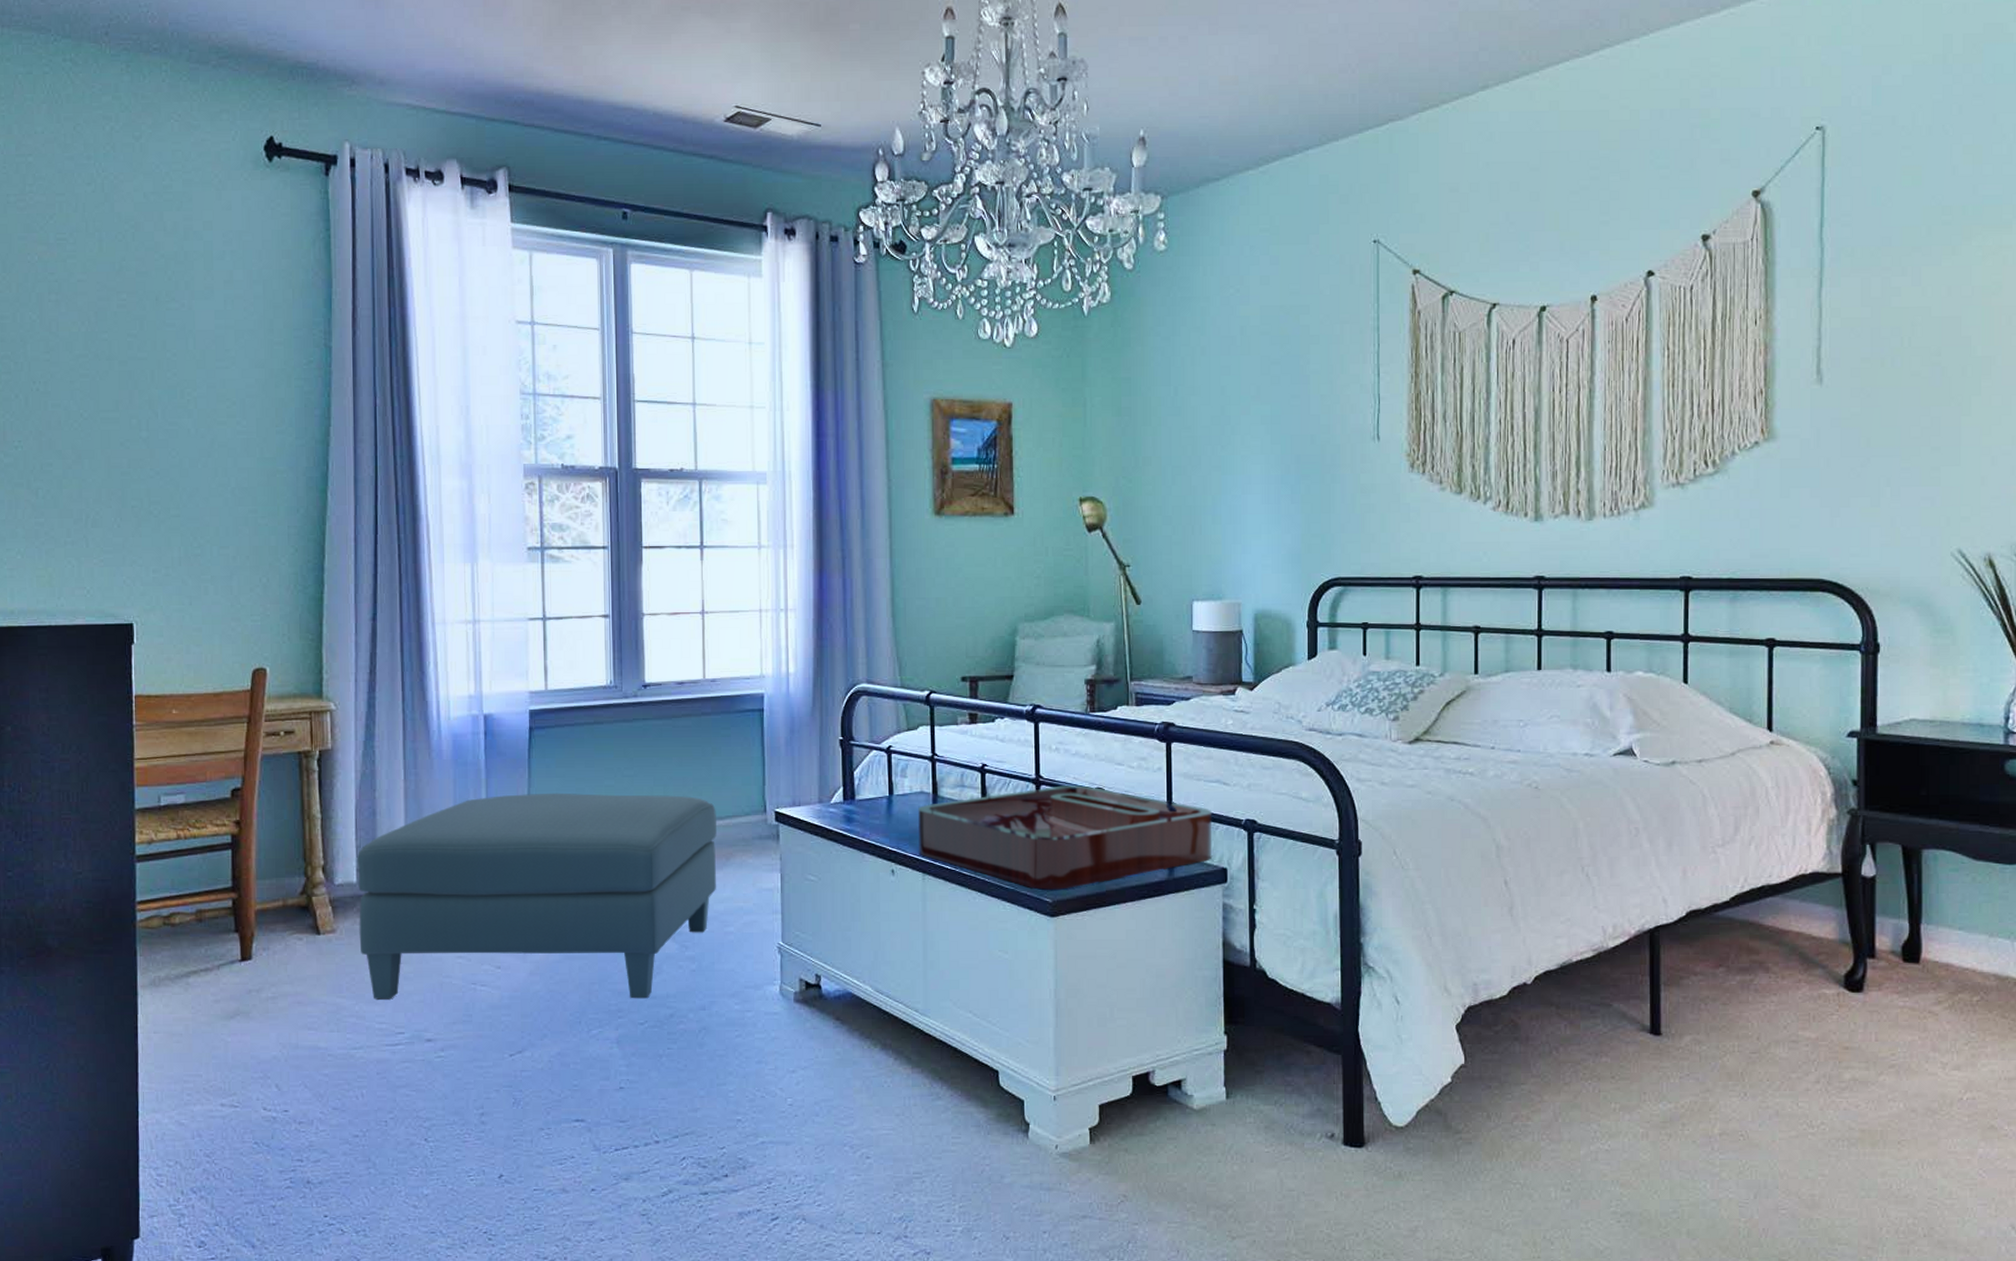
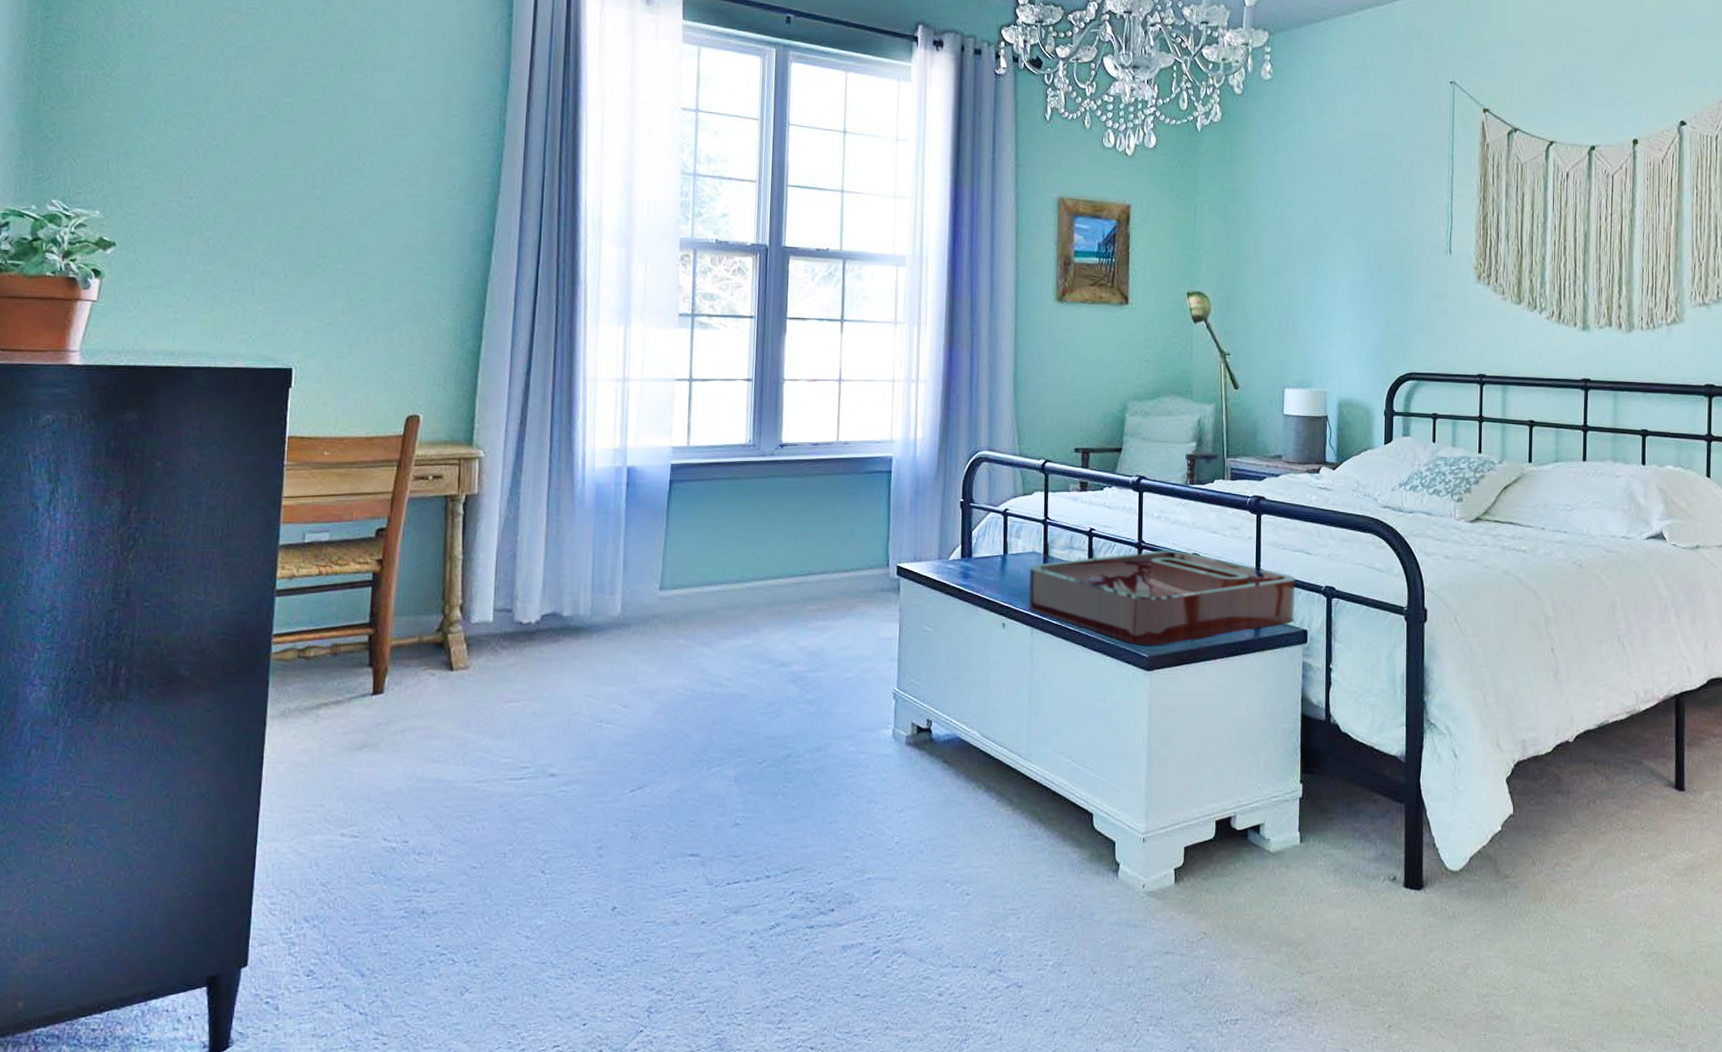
ottoman: present [358,792,716,1000] -> none [491,542,842,738]

